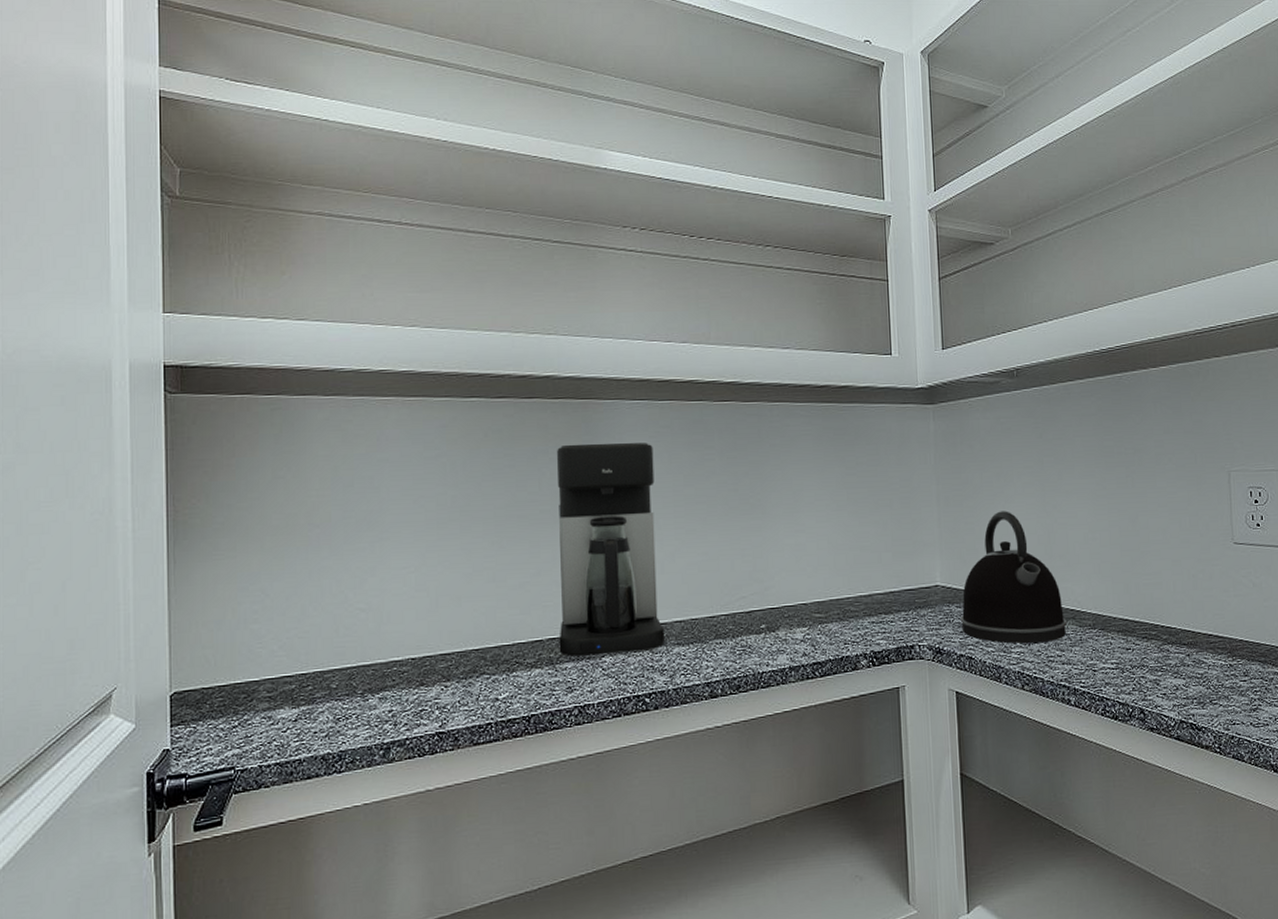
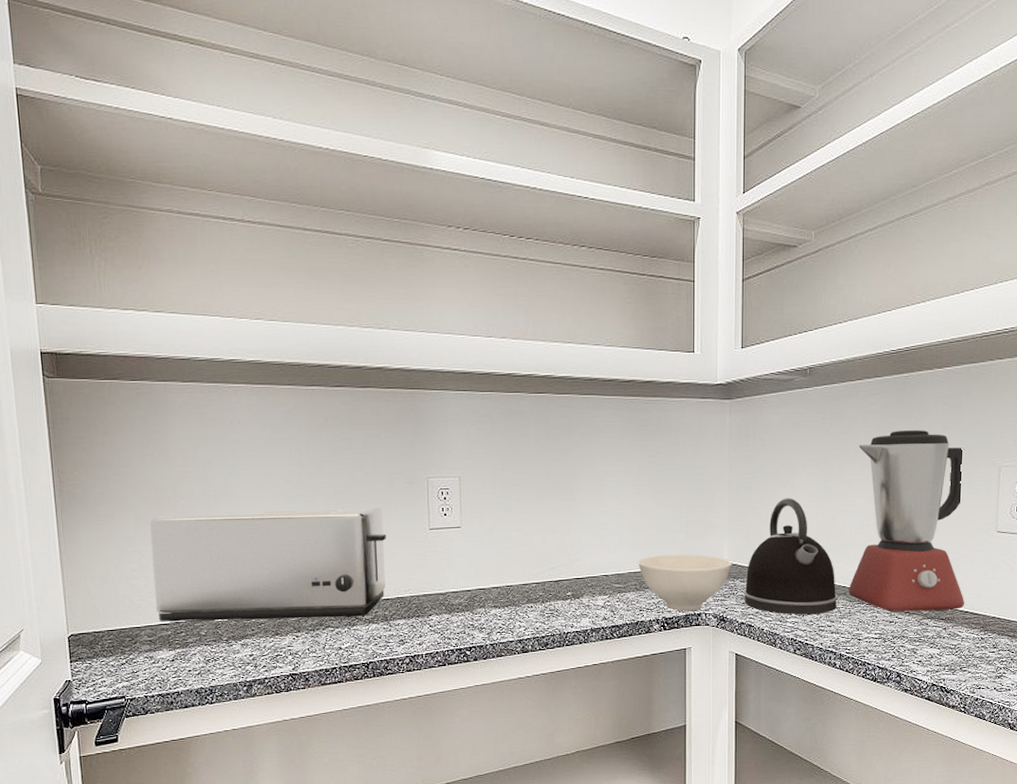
toaster: none [277,530,554,674] -> present [149,506,387,622]
coffee maker: present [556,443,664,657] -> none [388,429,483,615]
bowl: none [840,577,946,644] -> present [638,554,733,611]
blender: none [1075,433,1208,639] -> present [849,430,965,614]

